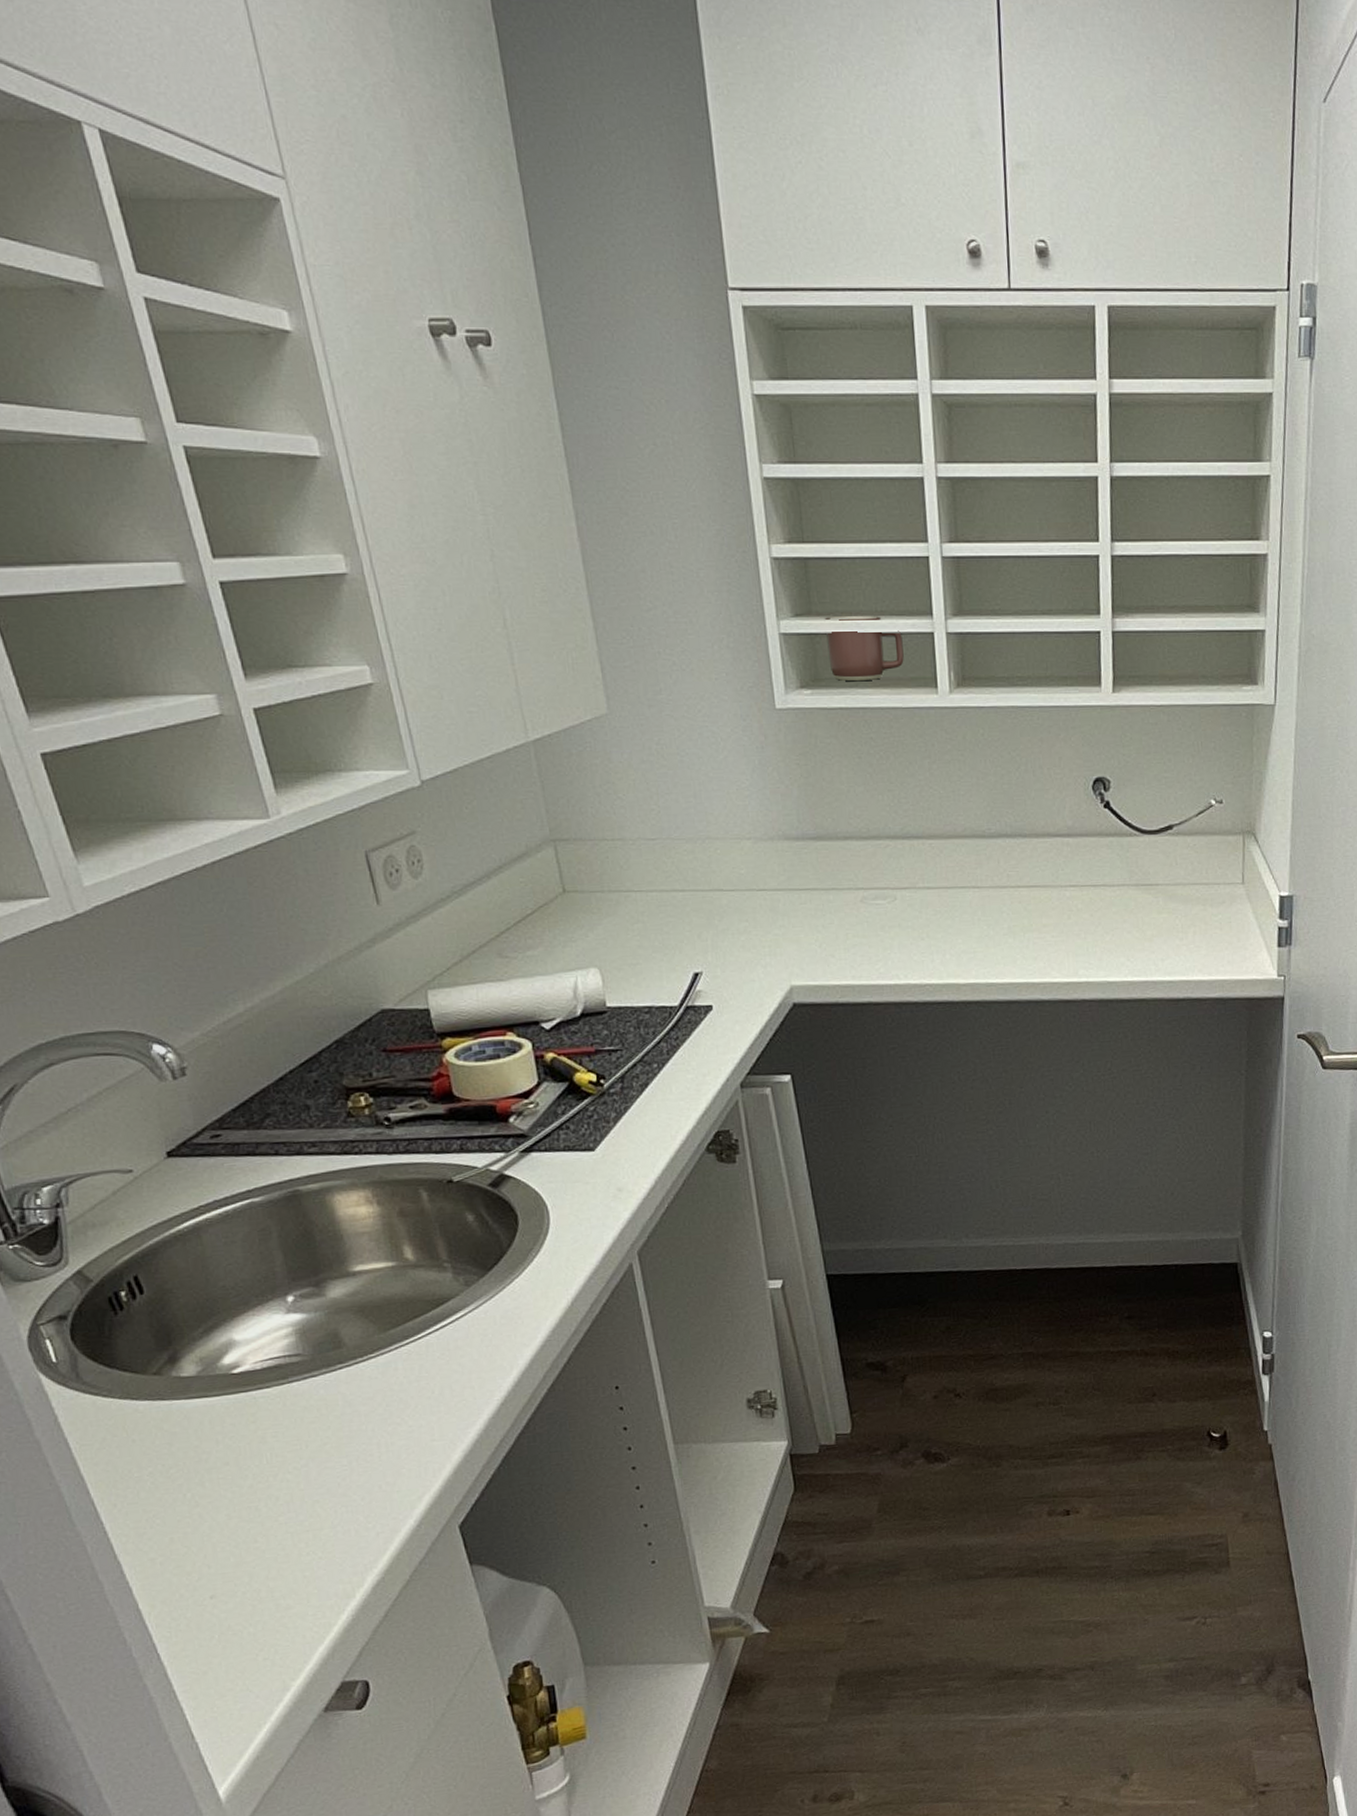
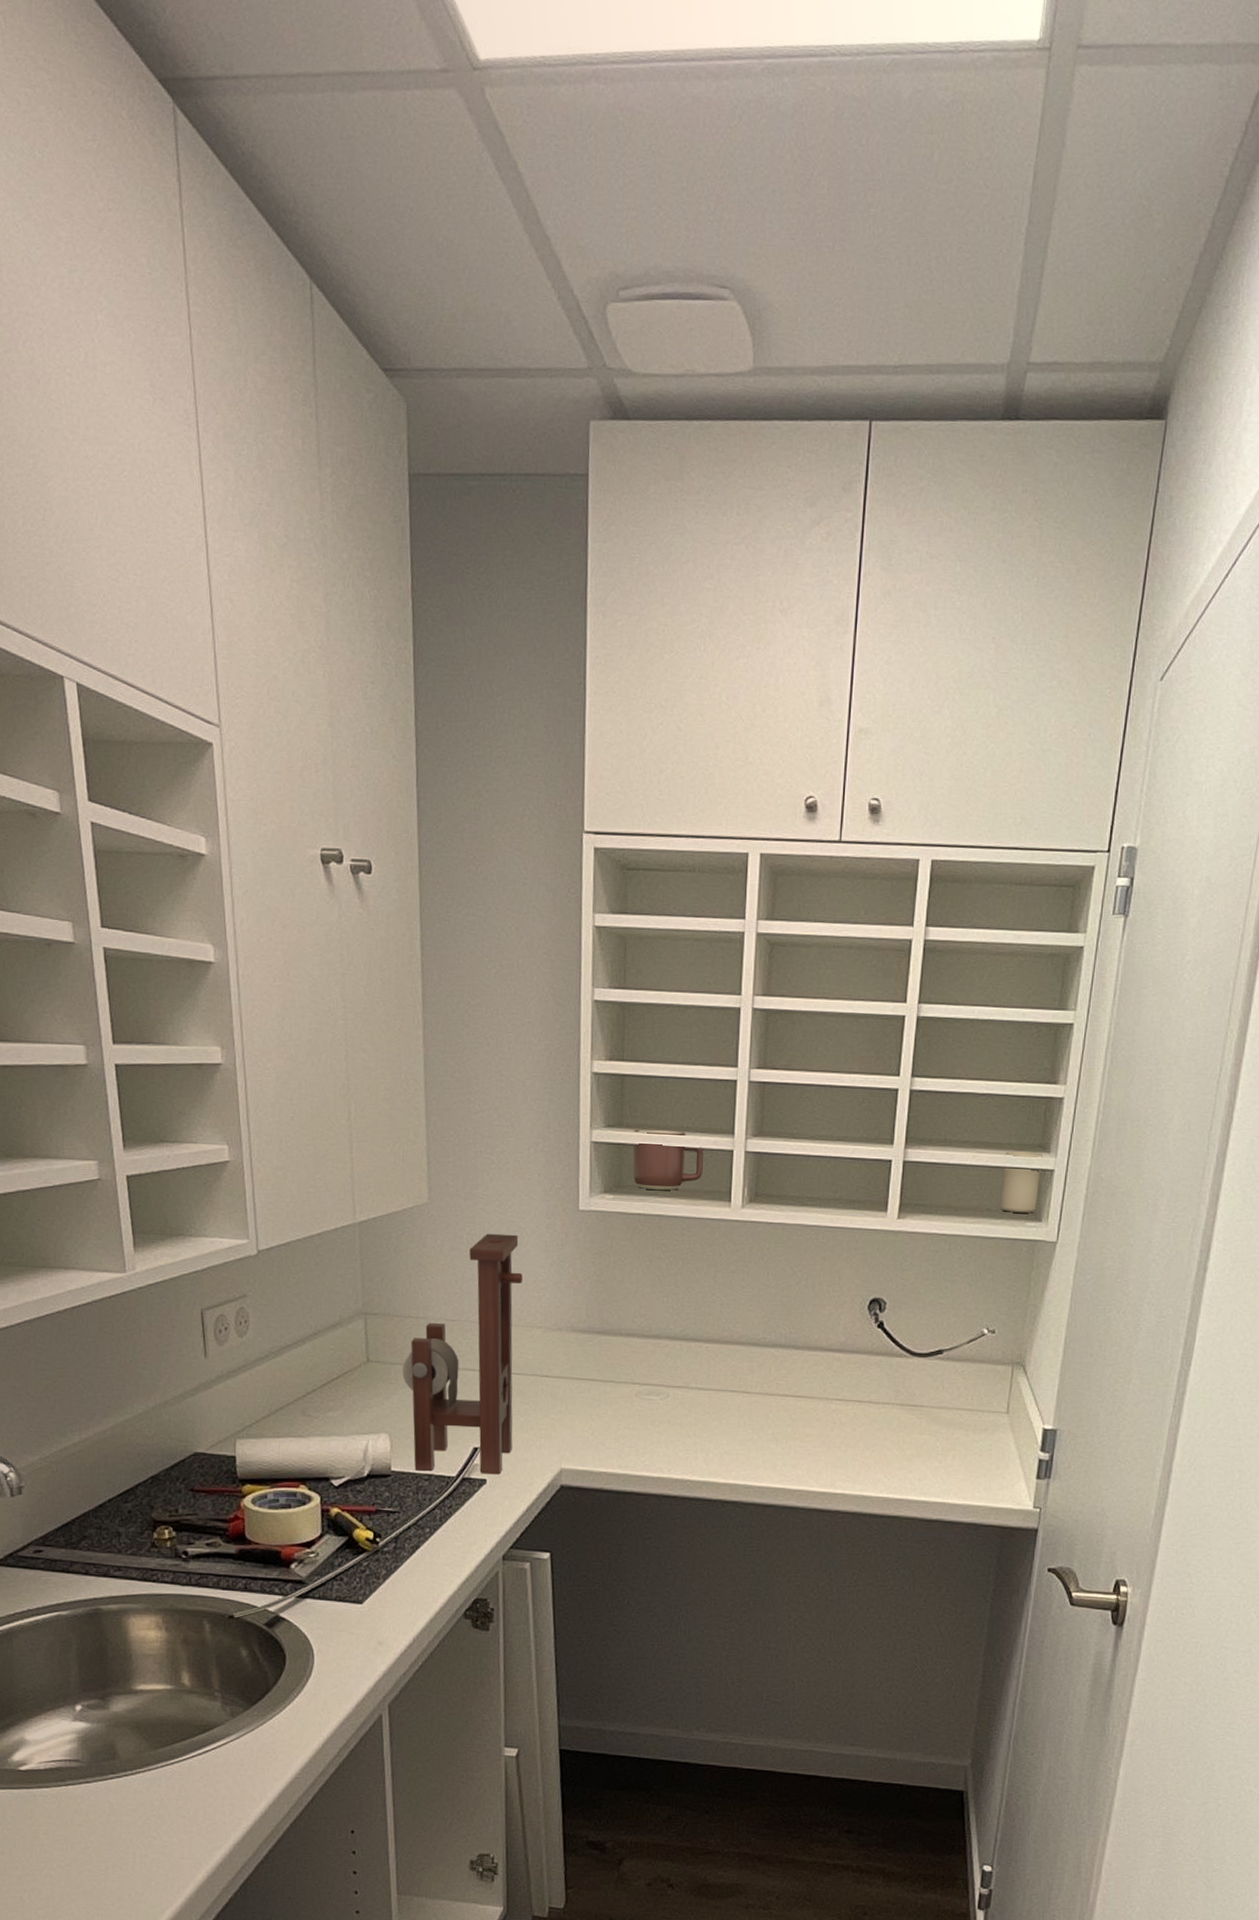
paper towel holder: none [603,740,736,1005] -> present [401,1233,523,1475]
cup: none [1214,613,1252,677] -> present [1000,1151,1043,1213]

